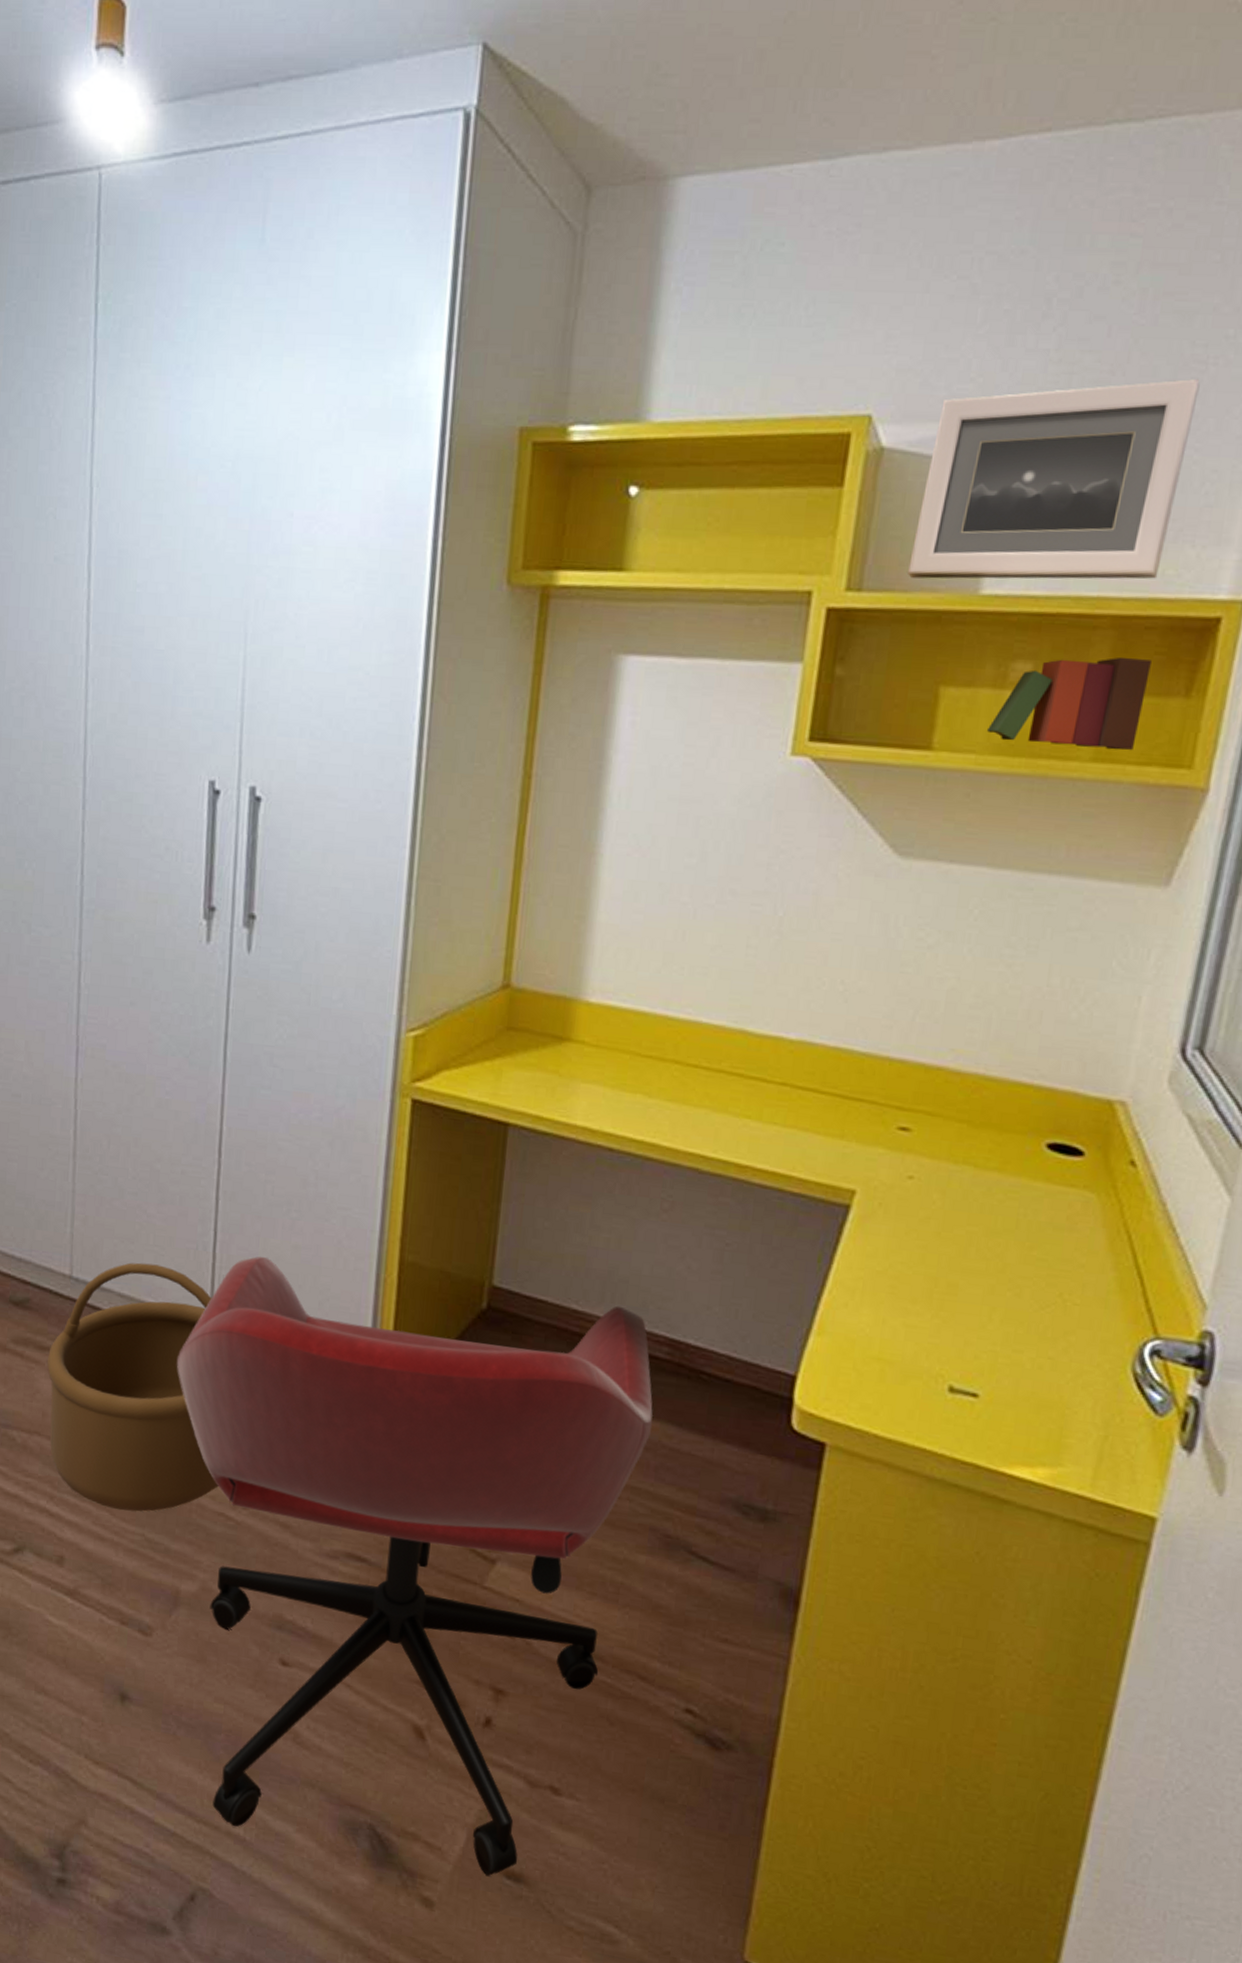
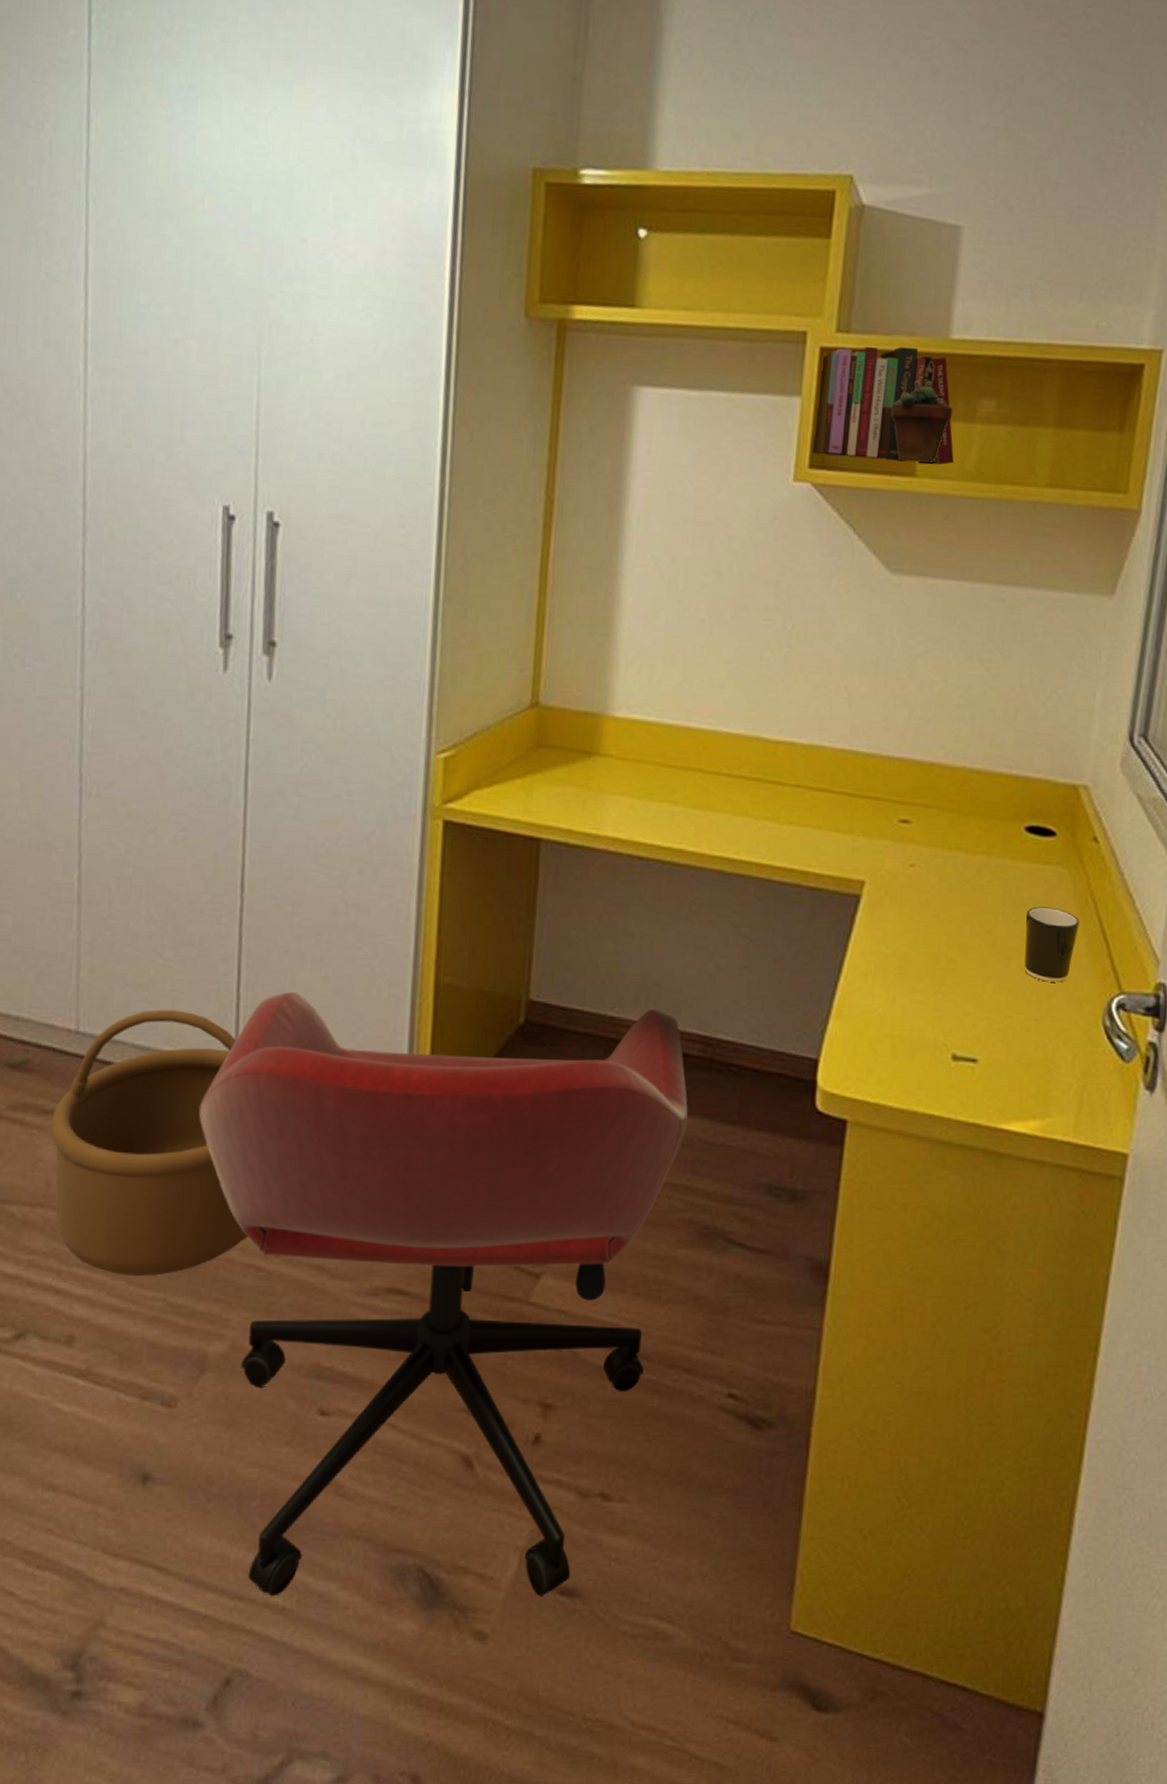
books: none [811,604,979,737] -> present [810,346,954,465]
succulent plant: none [905,620,980,735] -> present [890,361,954,463]
picture frame: present [906,379,1200,579] -> none [888,160,1119,330]
books: present [986,656,1152,751] -> none [960,396,1092,478]
mug: none [1038,1233,1109,1319] -> present [1024,906,1080,982]

